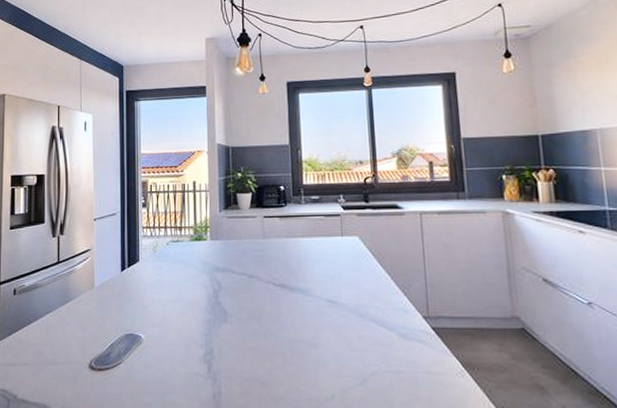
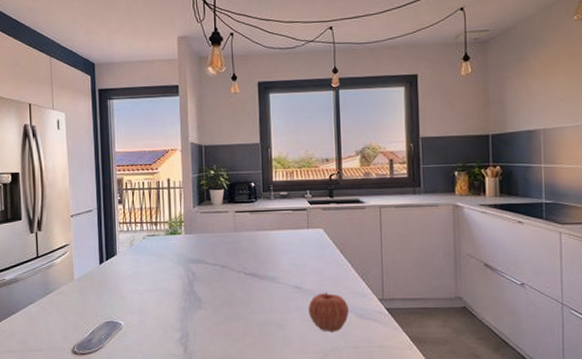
apple: none [344,307,390,354] -> present [308,292,349,332]

